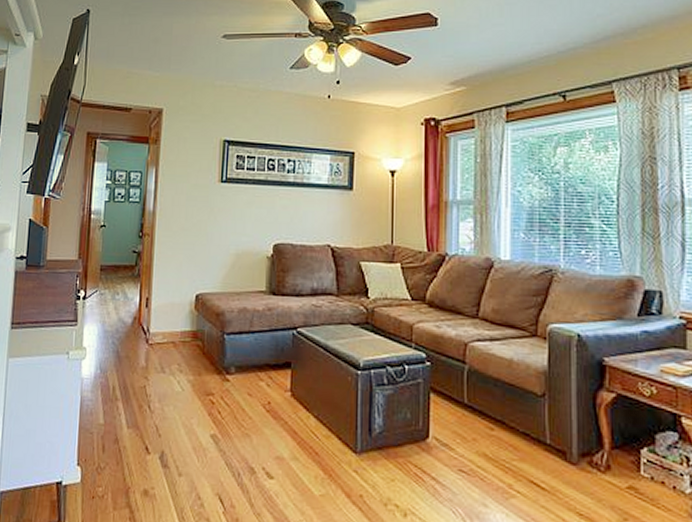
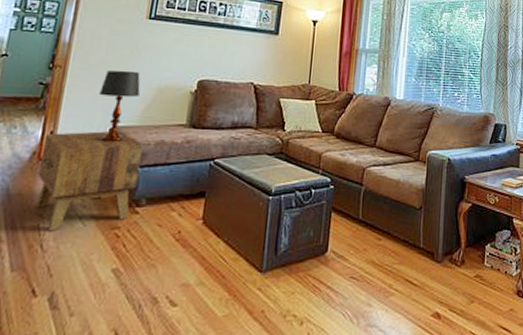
side table: none [139,298,227,394] -> present [35,131,143,232]
table lamp: none [183,236,219,309] -> present [98,70,141,143]

